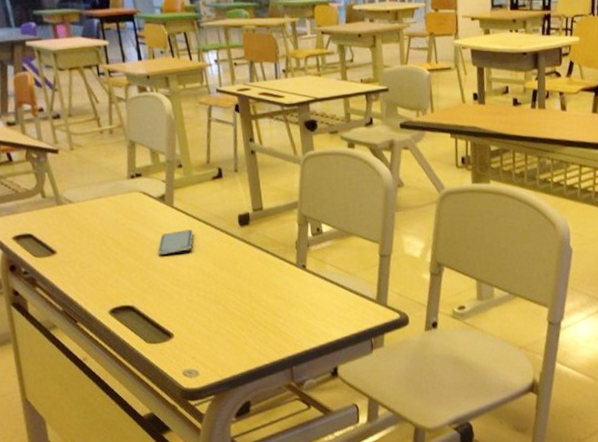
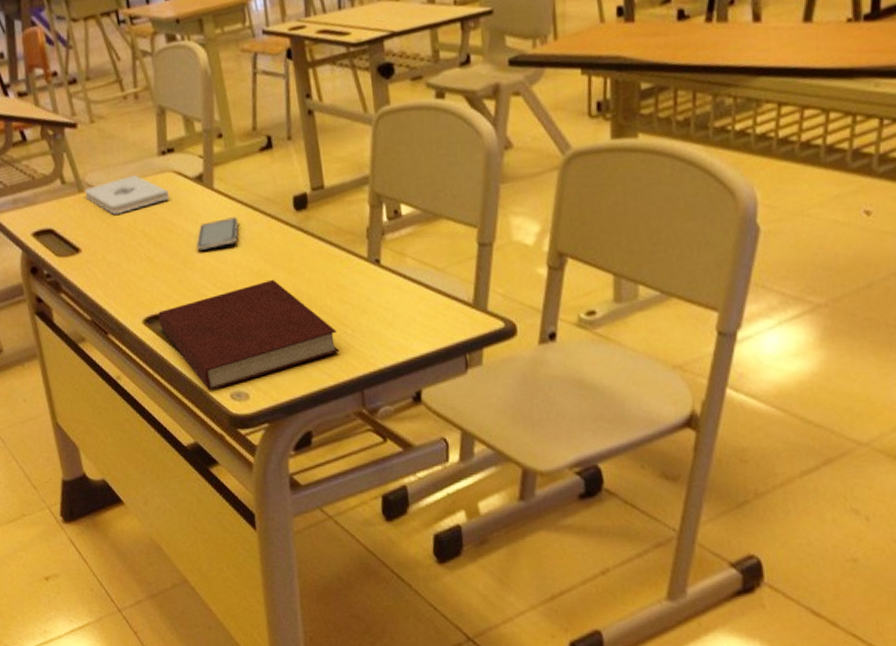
notepad: none [62,193,137,225] -> present [84,175,170,216]
notebook: none [123,279,274,369] -> present [158,279,340,391]

